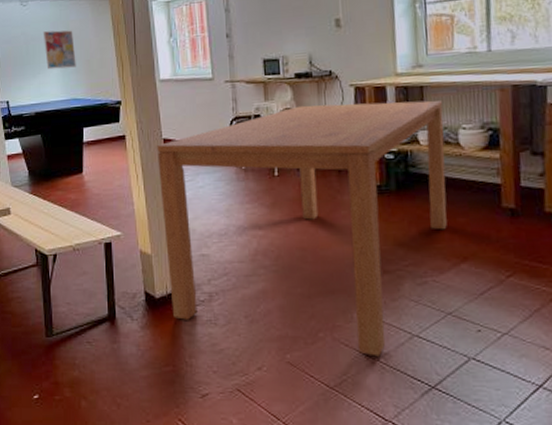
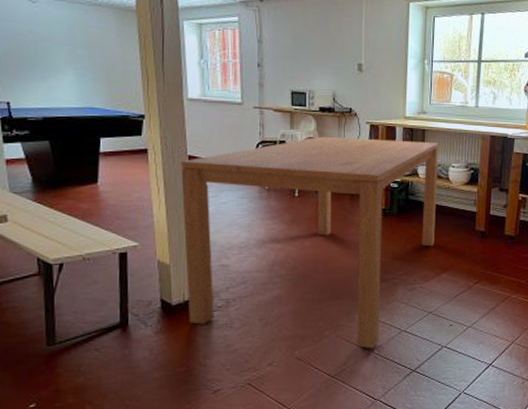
wall art: present [43,30,76,70] -> none [55,33,95,75]

